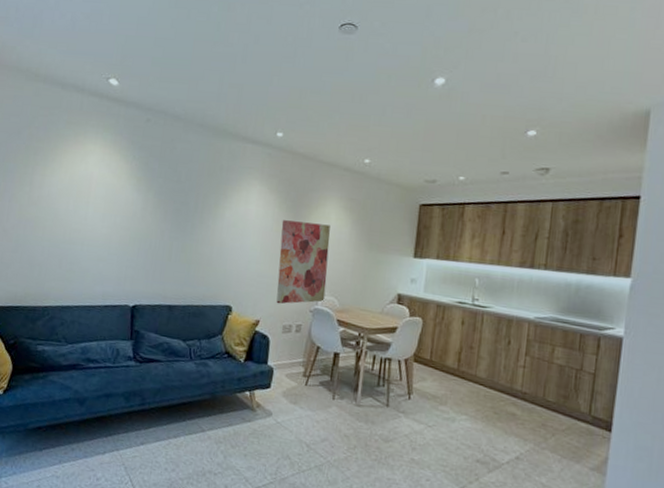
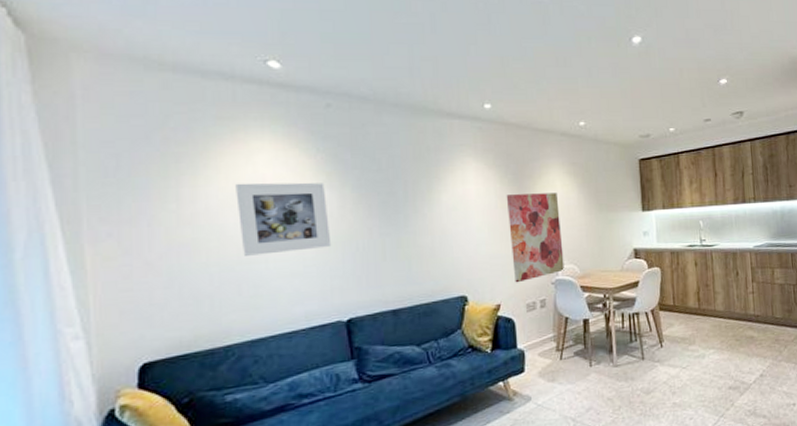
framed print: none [67,177,135,242] -> present [235,182,332,256]

